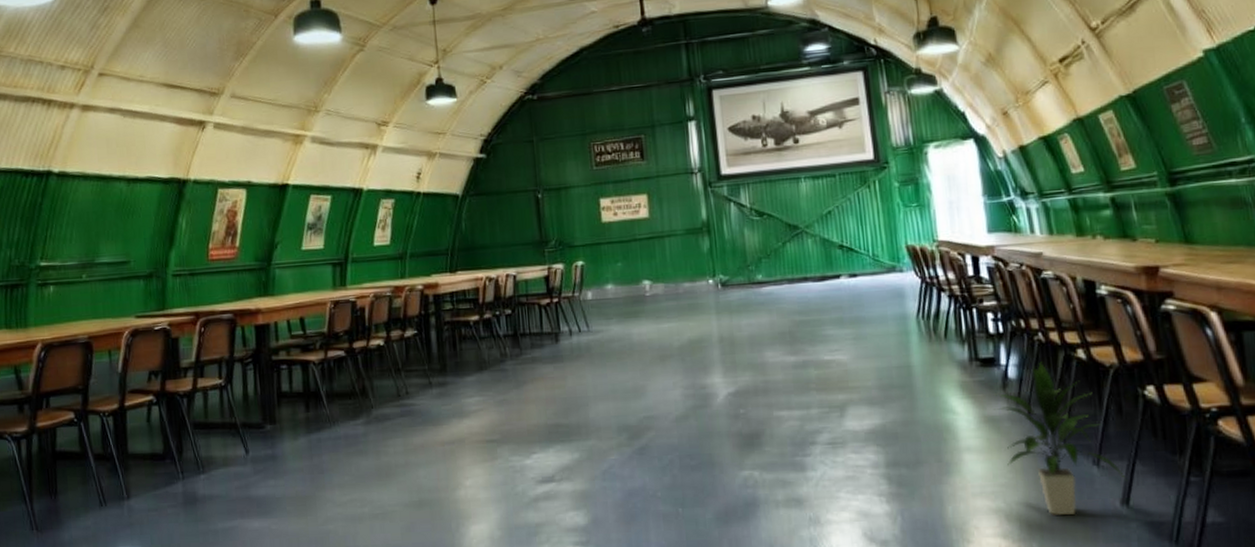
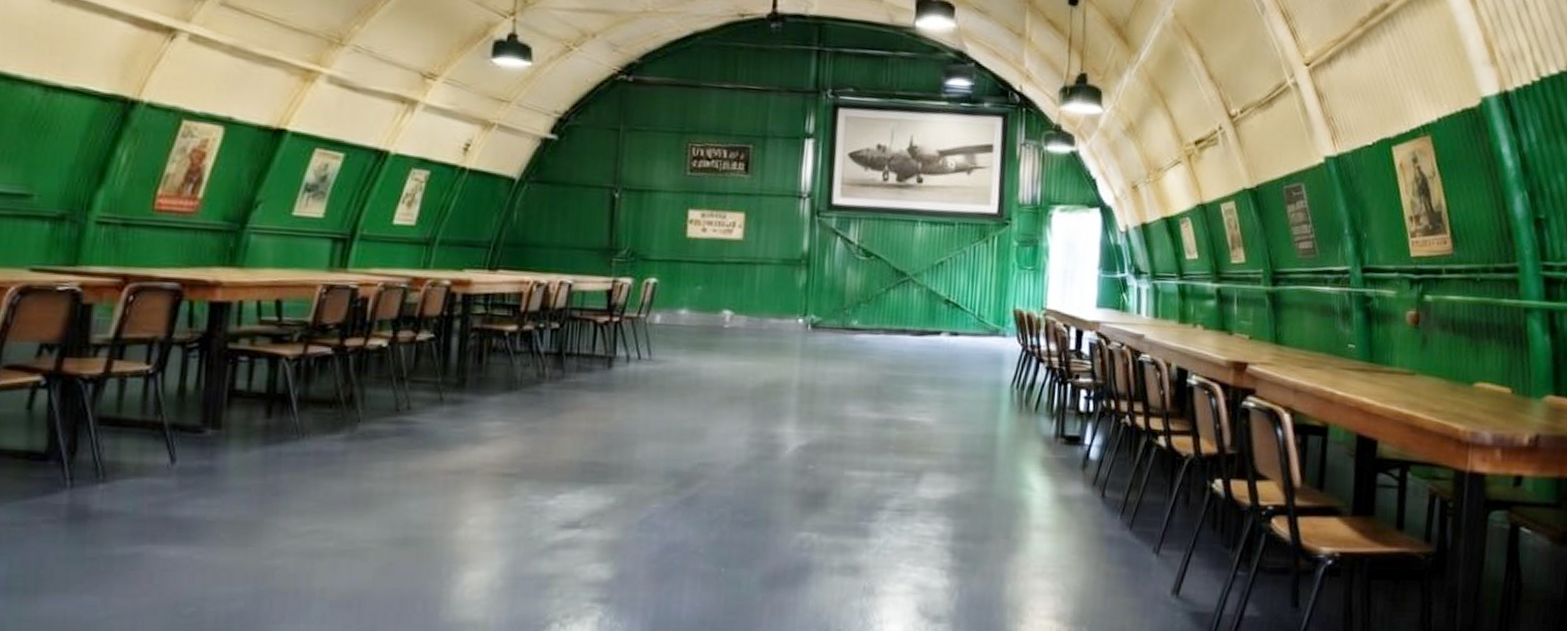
indoor plant: present [994,362,1128,516] -> none [1070,445,1182,602]

